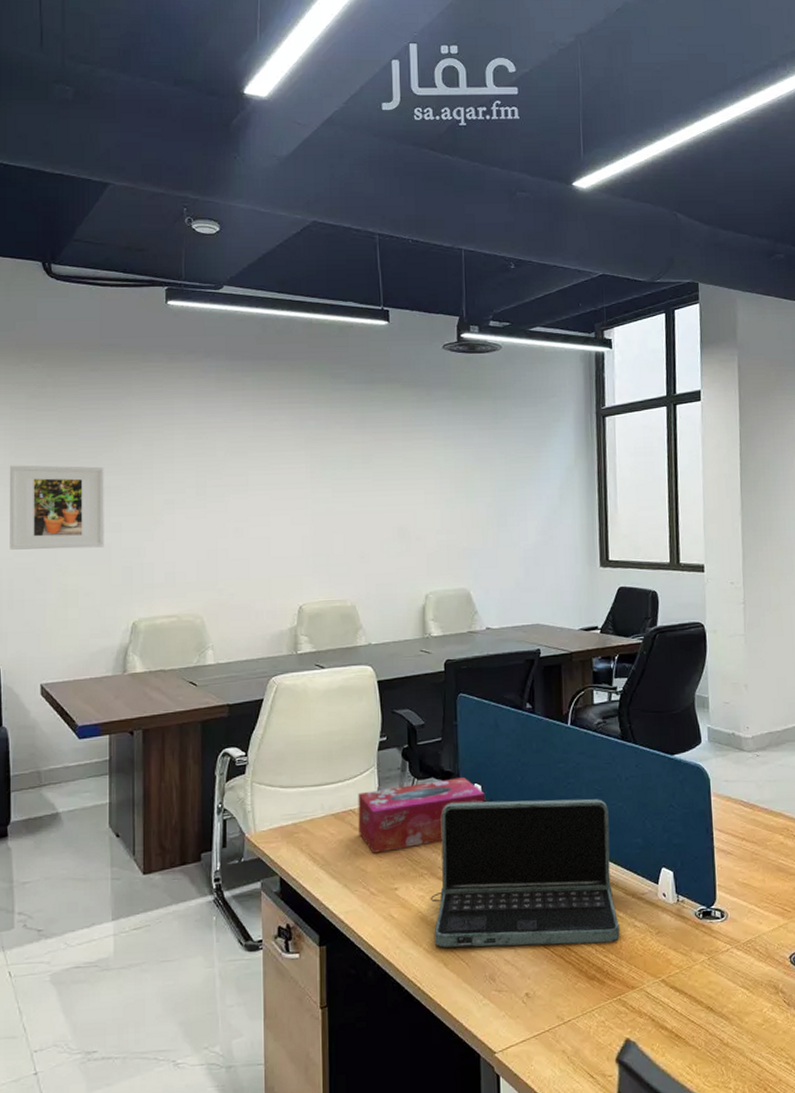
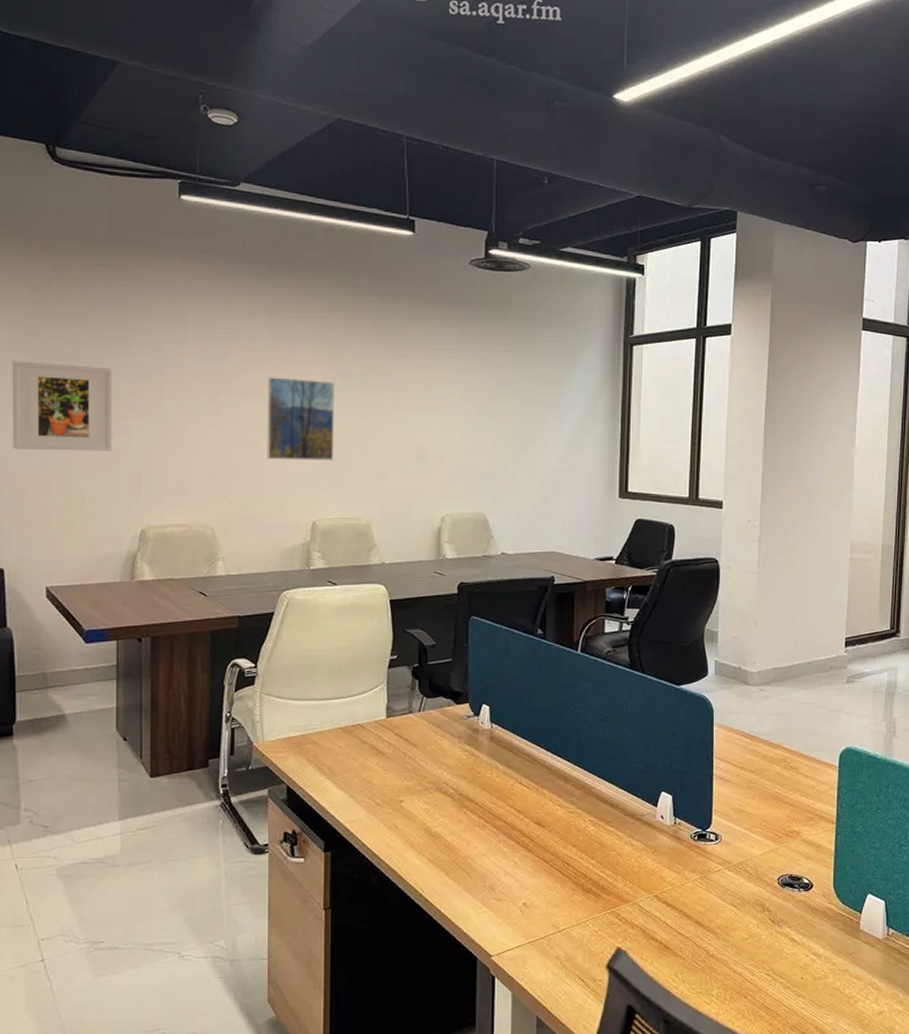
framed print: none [252,466,318,547] -> present [267,377,335,461]
tissue box: present [358,777,486,853] -> none [366,698,493,767]
laptop: present [430,798,620,948] -> none [434,721,617,860]

